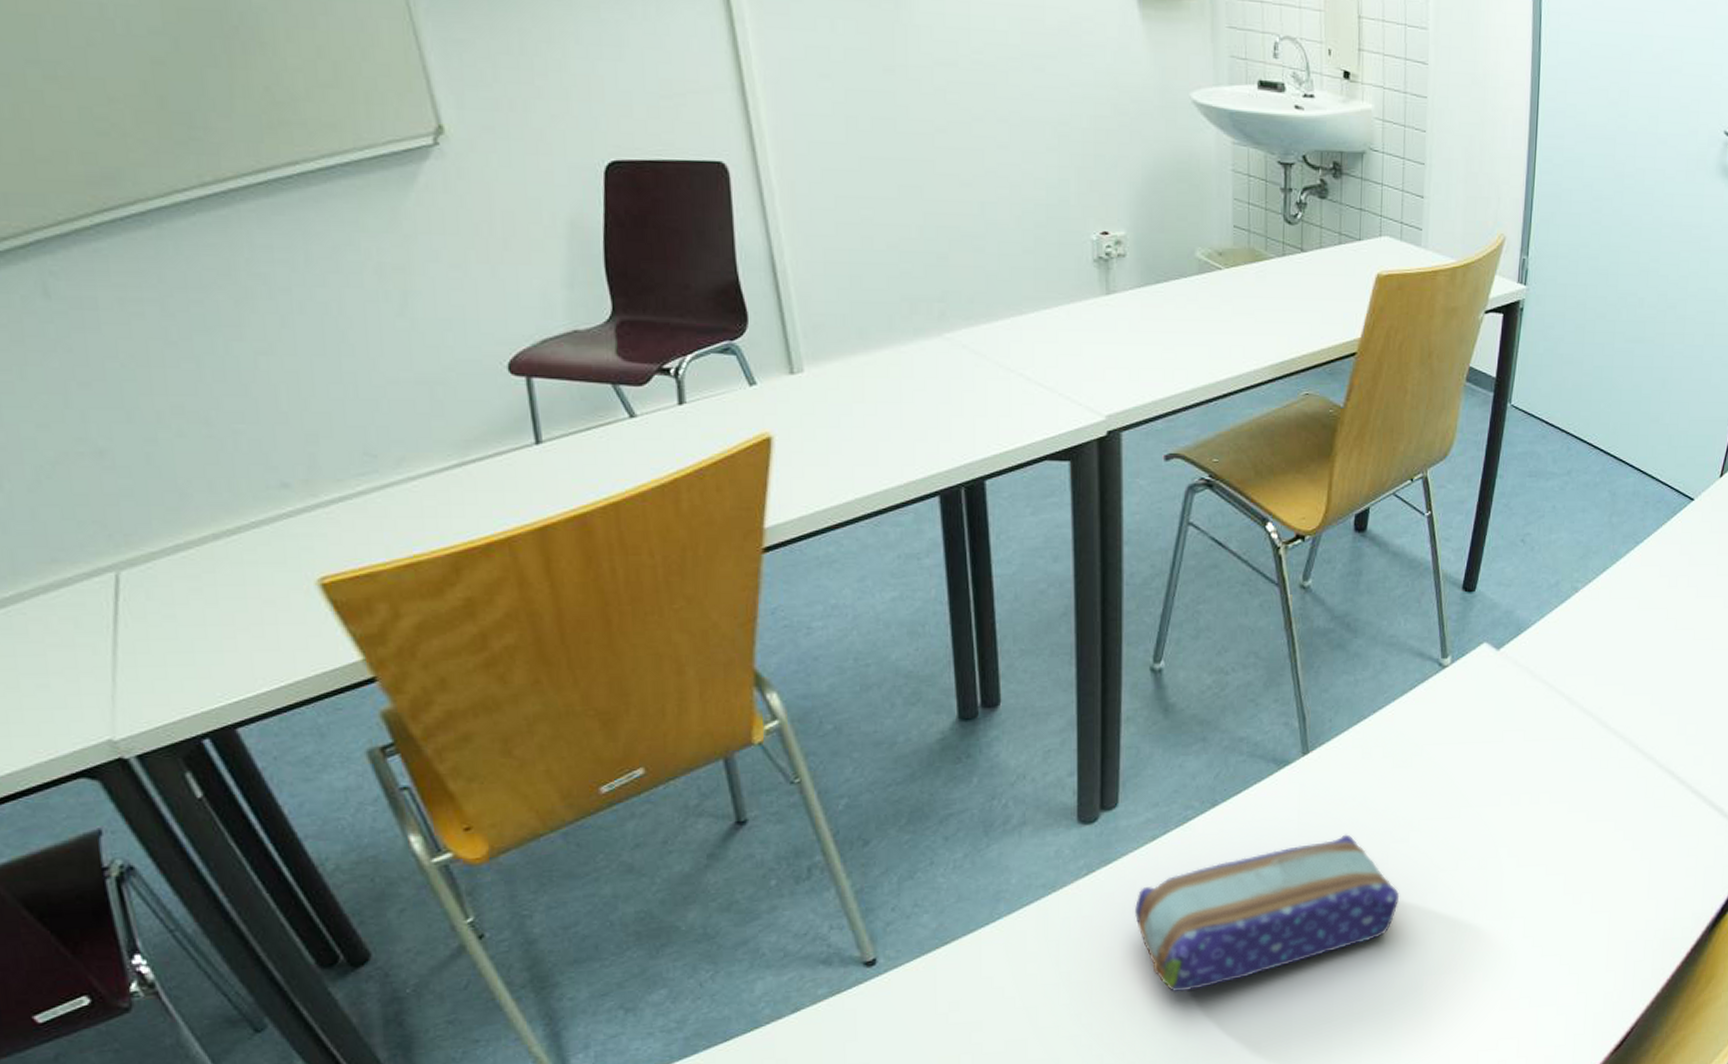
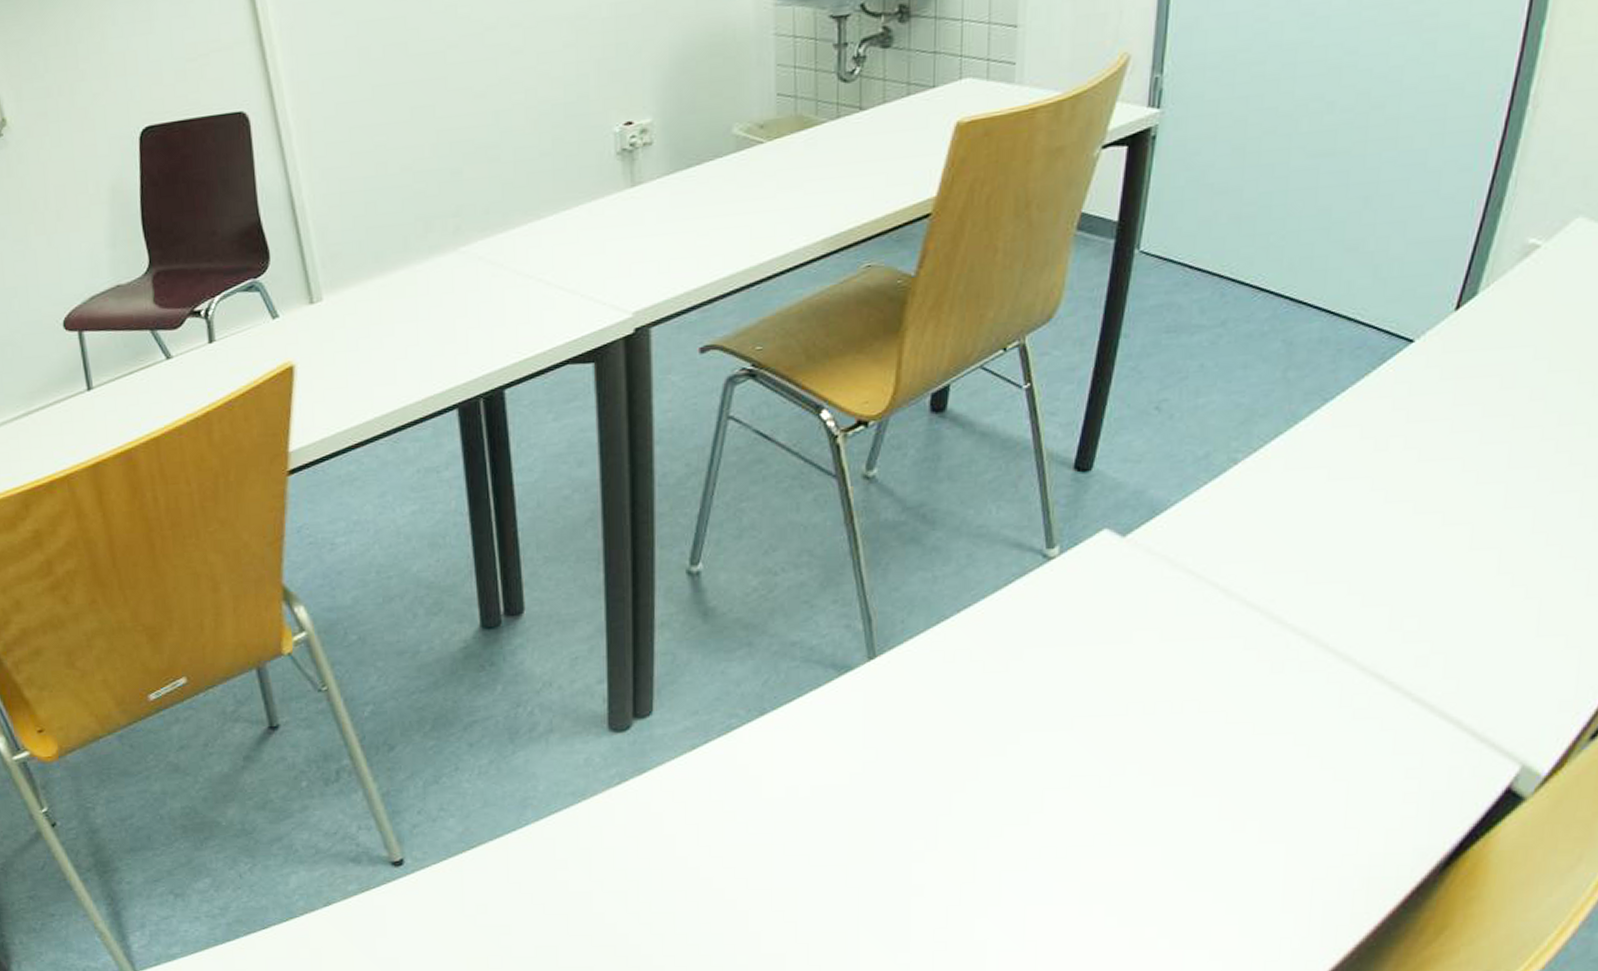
pencil case: present [1135,834,1400,993] -> none [673,746,994,908]

